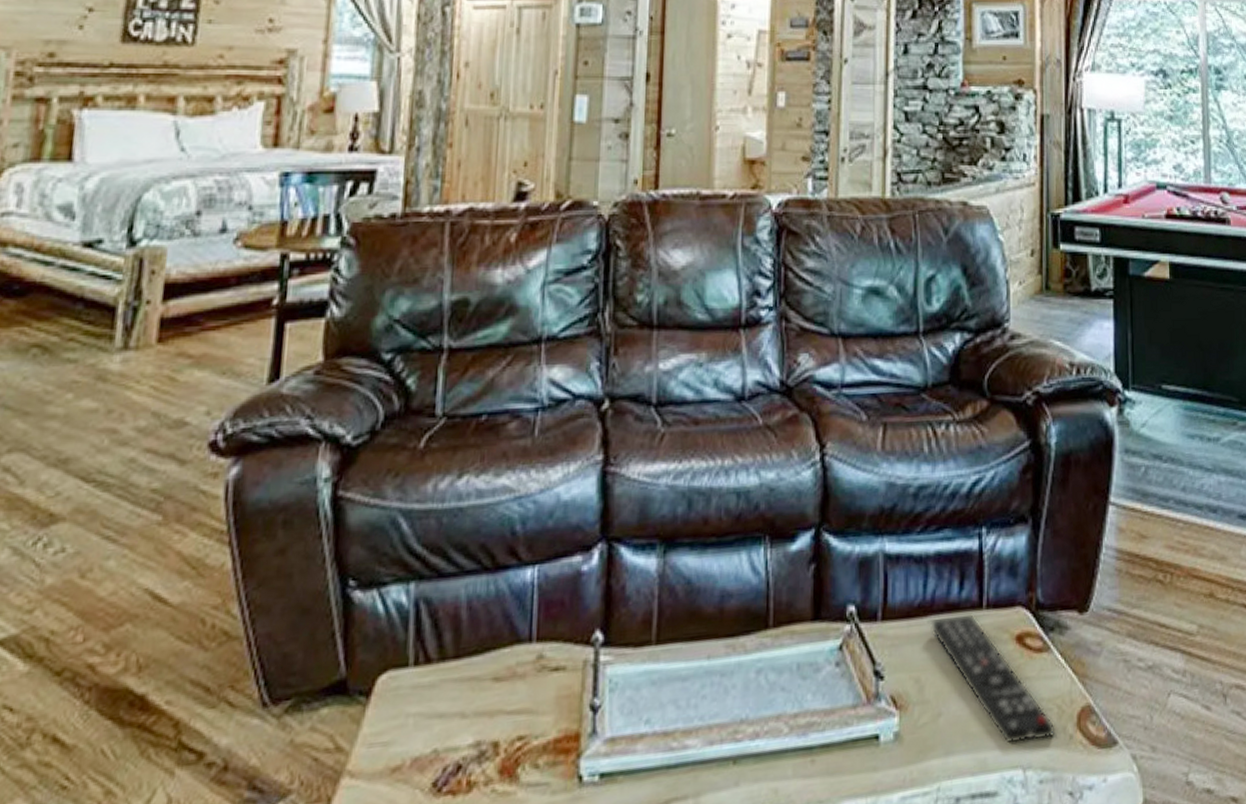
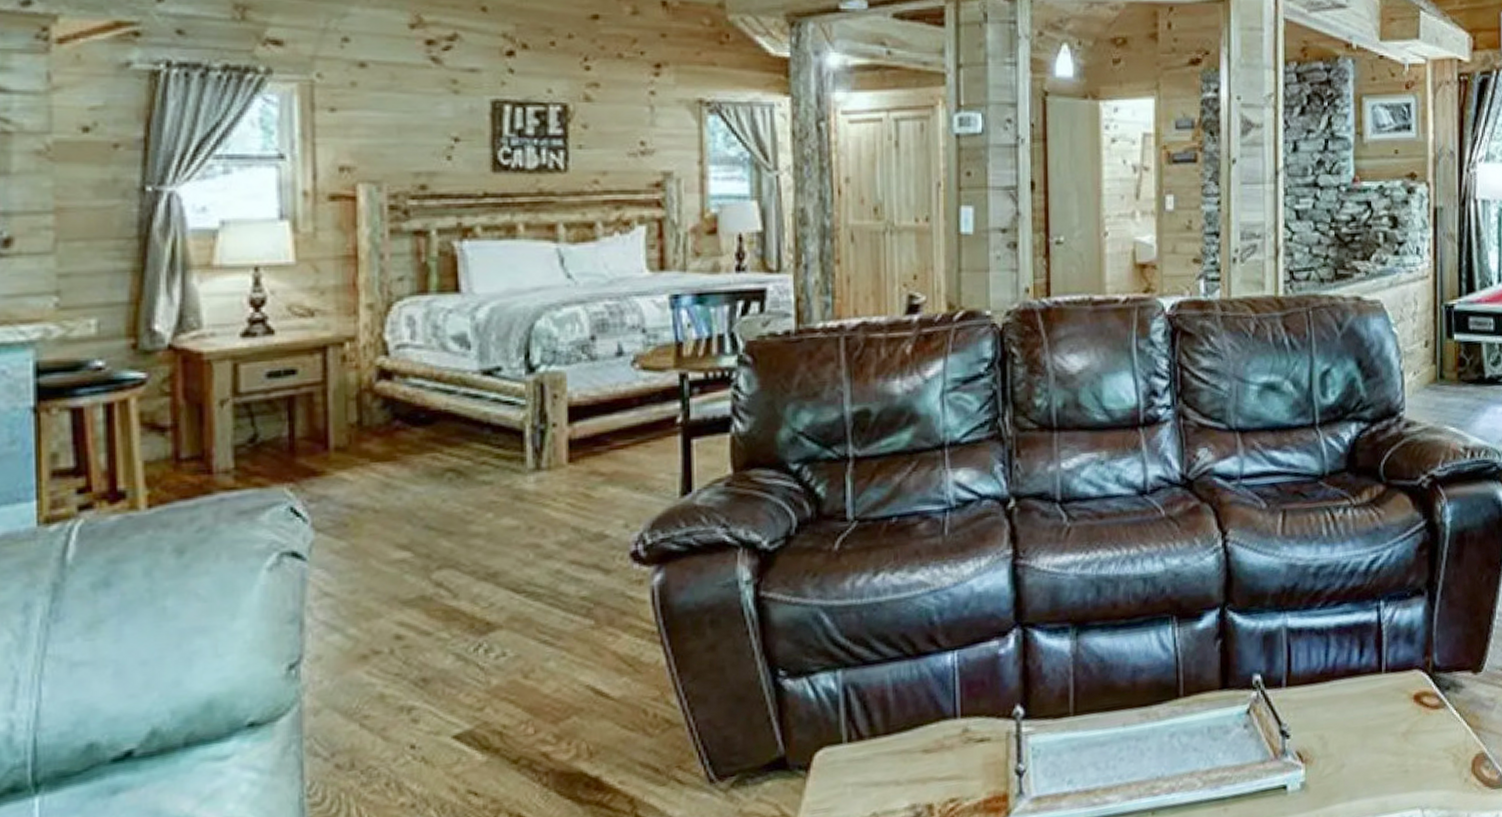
remote control: present [930,613,1055,745] -> none [1332,677,1451,789]

